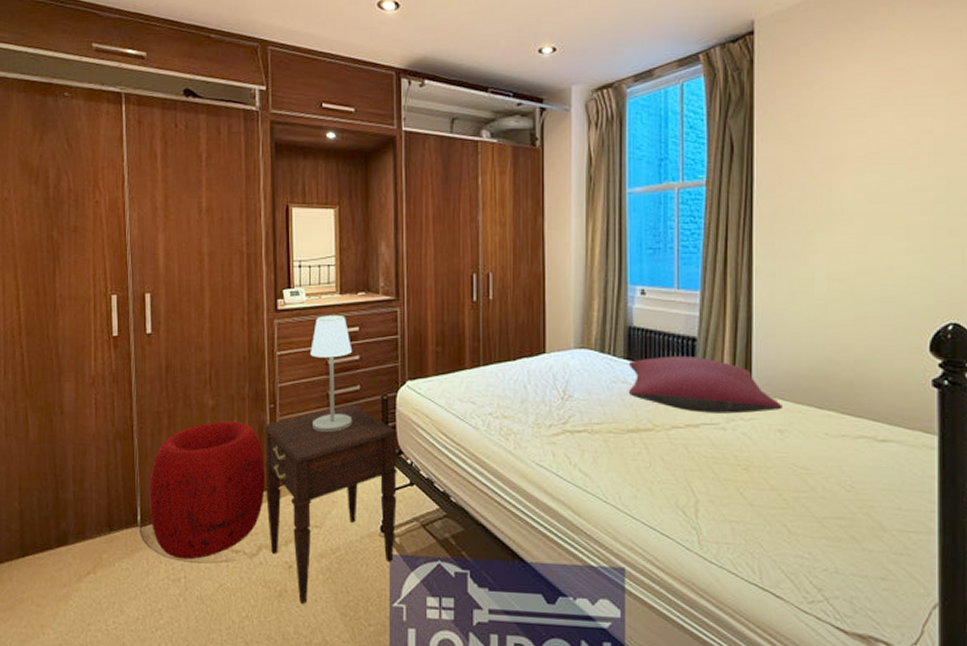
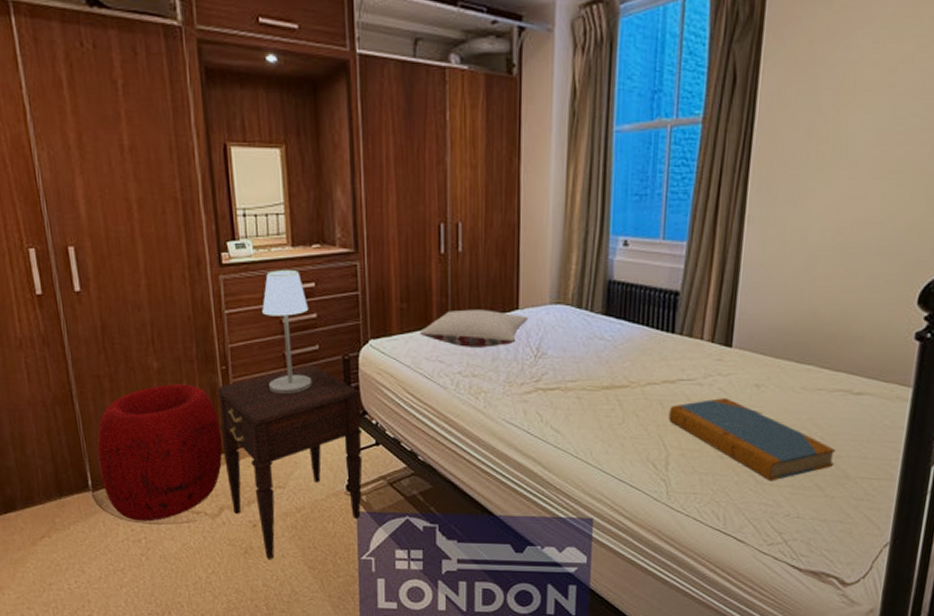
pillow: none [453,353,555,390] -> present [419,309,529,348]
pillow: present [628,356,782,414] -> none [604,311,762,369]
book: none [695,443,868,532] -> present [668,398,836,481]

